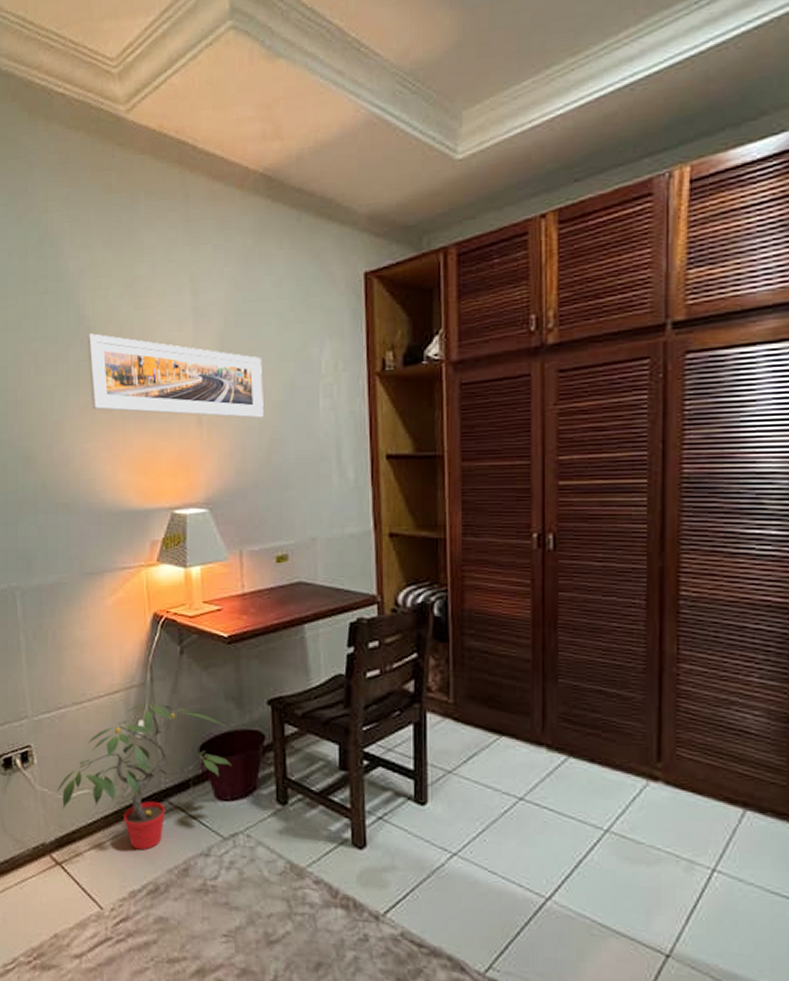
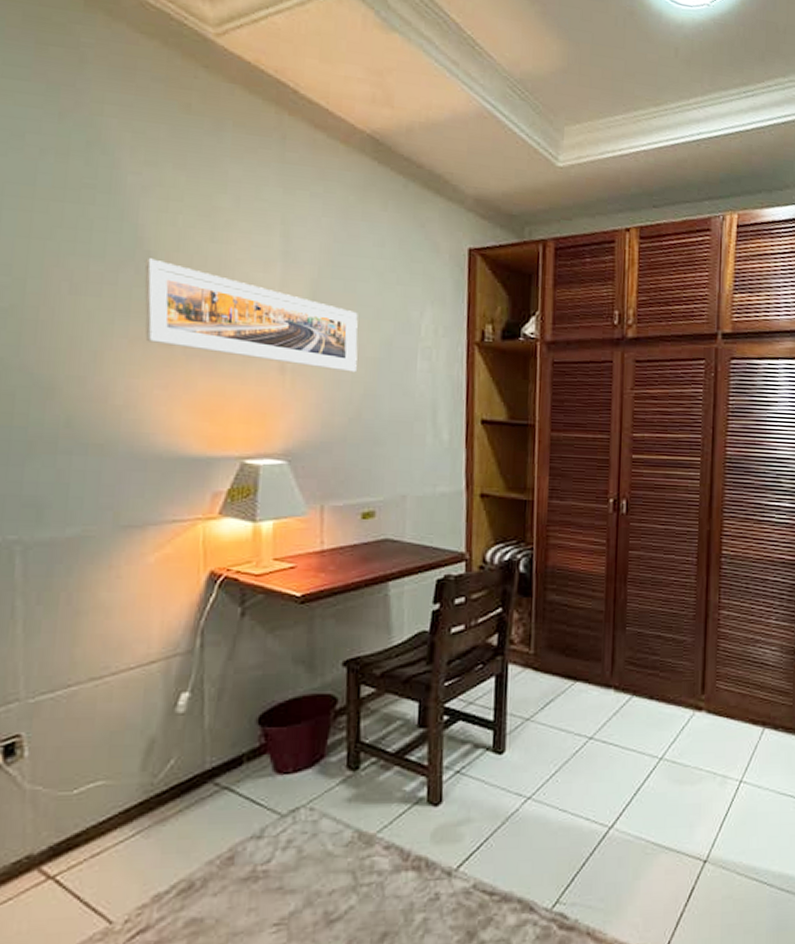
potted plant: present [57,703,232,850] -> none [56,673,297,844]

